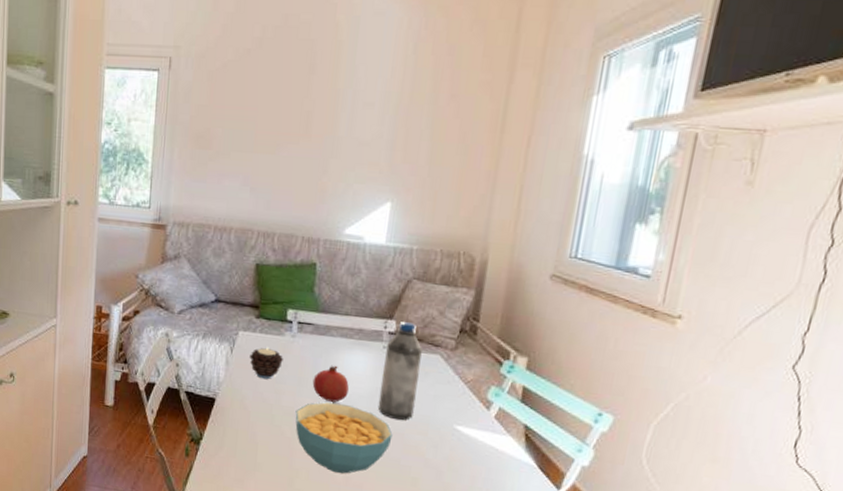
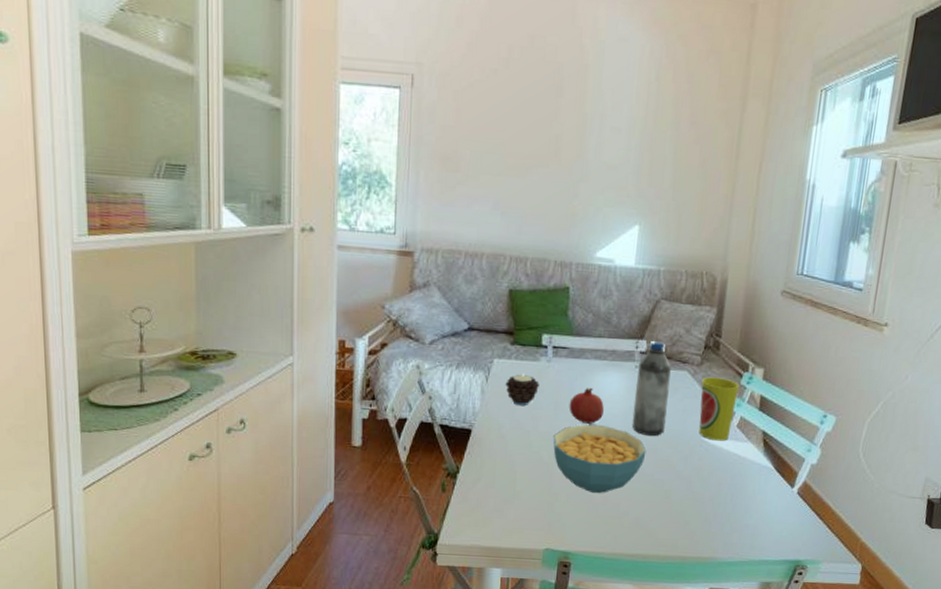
cup: none [451,362,498,432] -> present [699,377,739,441]

